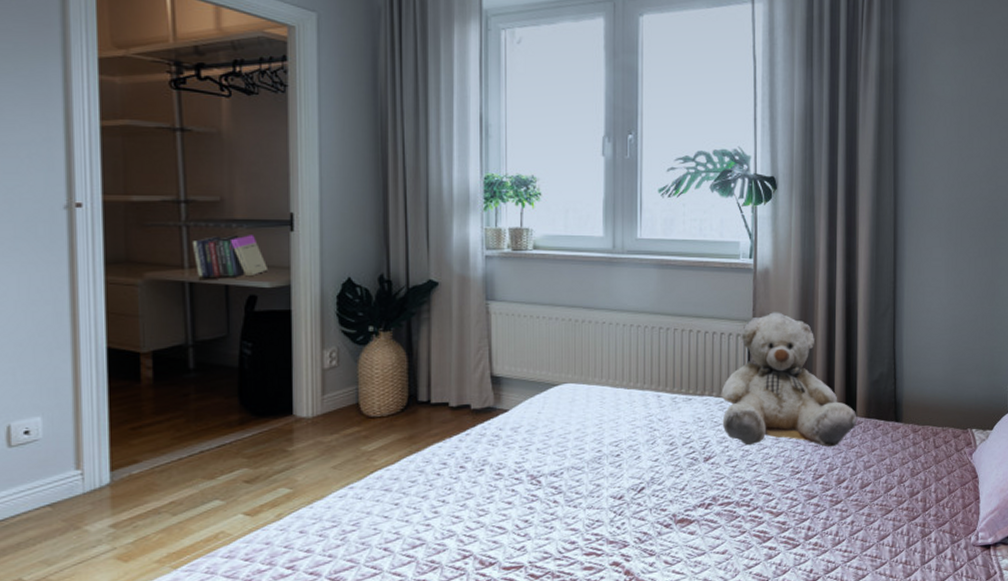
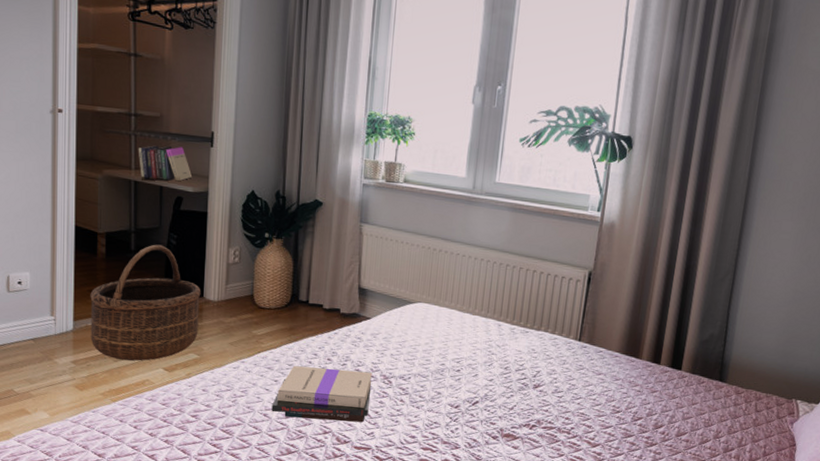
basket: none [133,357,290,513] -> present [90,244,201,361]
books: none [393,474,517,547] -> present [271,366,373,423]
teddy bear: present [721,312,857,446] -> none [553,263,682,394]

